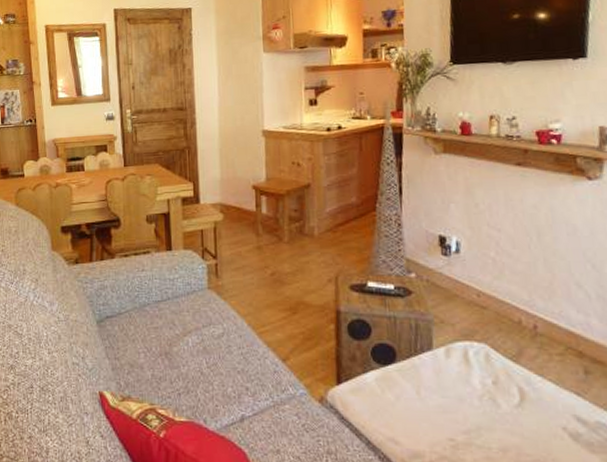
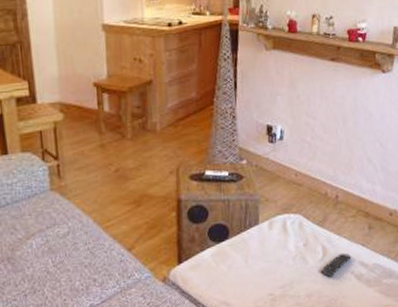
remote control: none [517,401,562,431] -> present [320,253,352,278]

